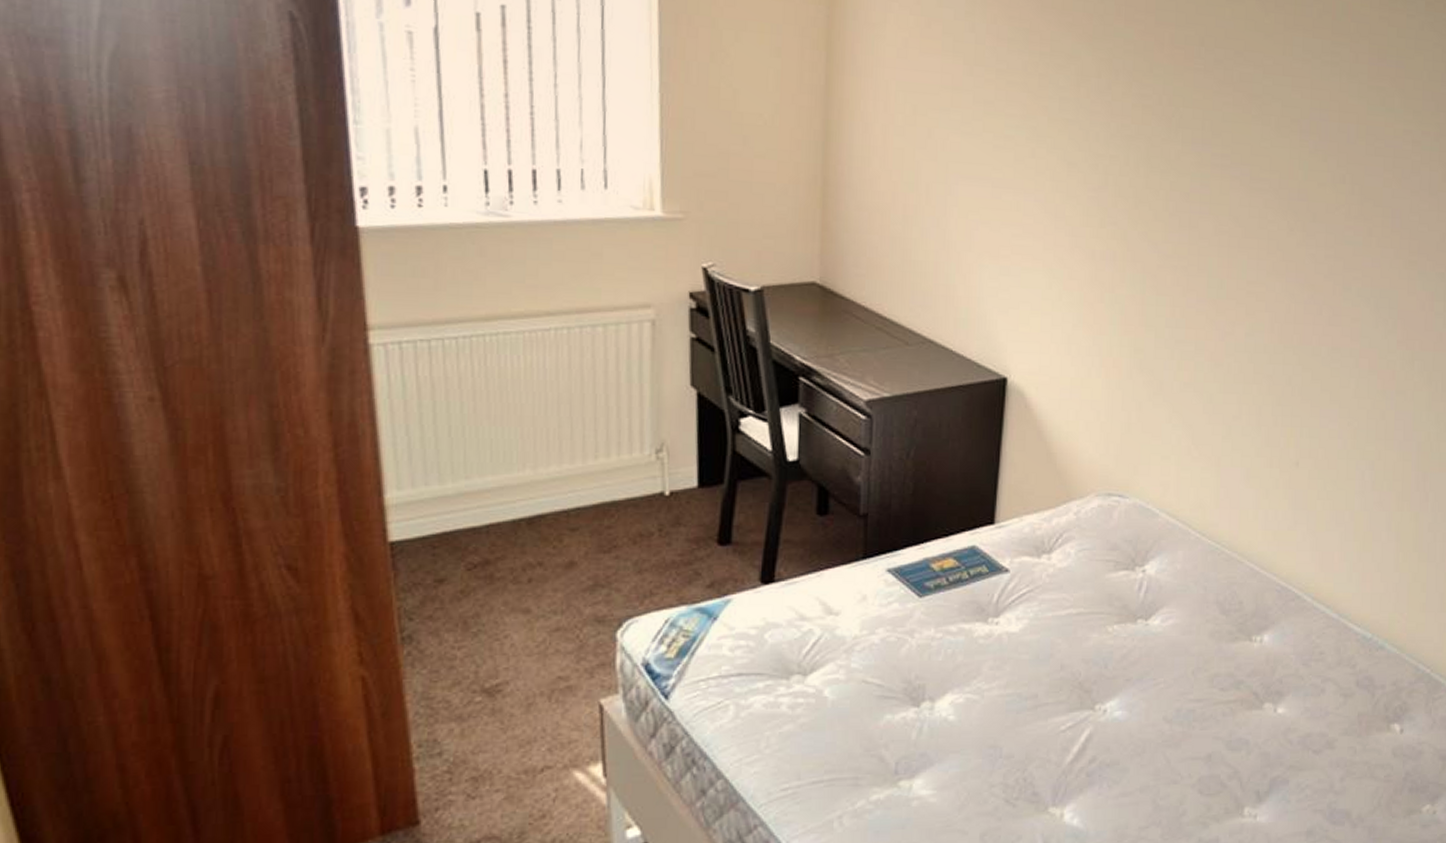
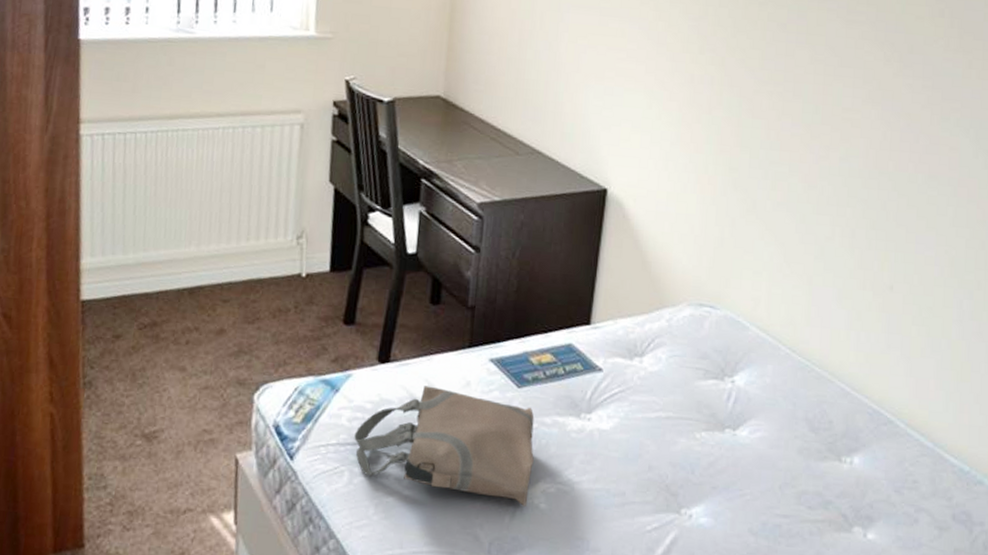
tote bag: none [738,604,940,721] -> present [354,385,535,507]

